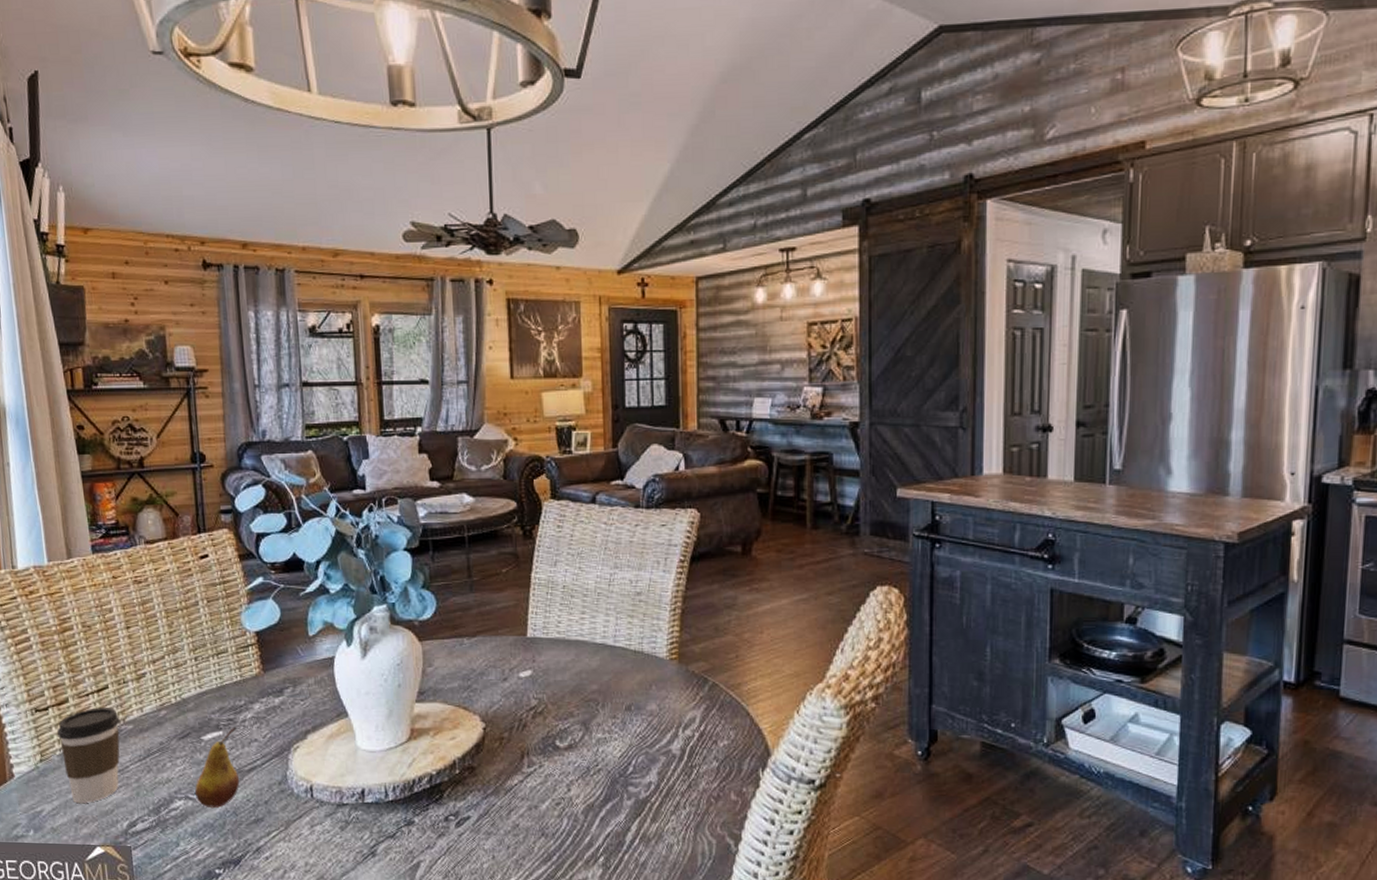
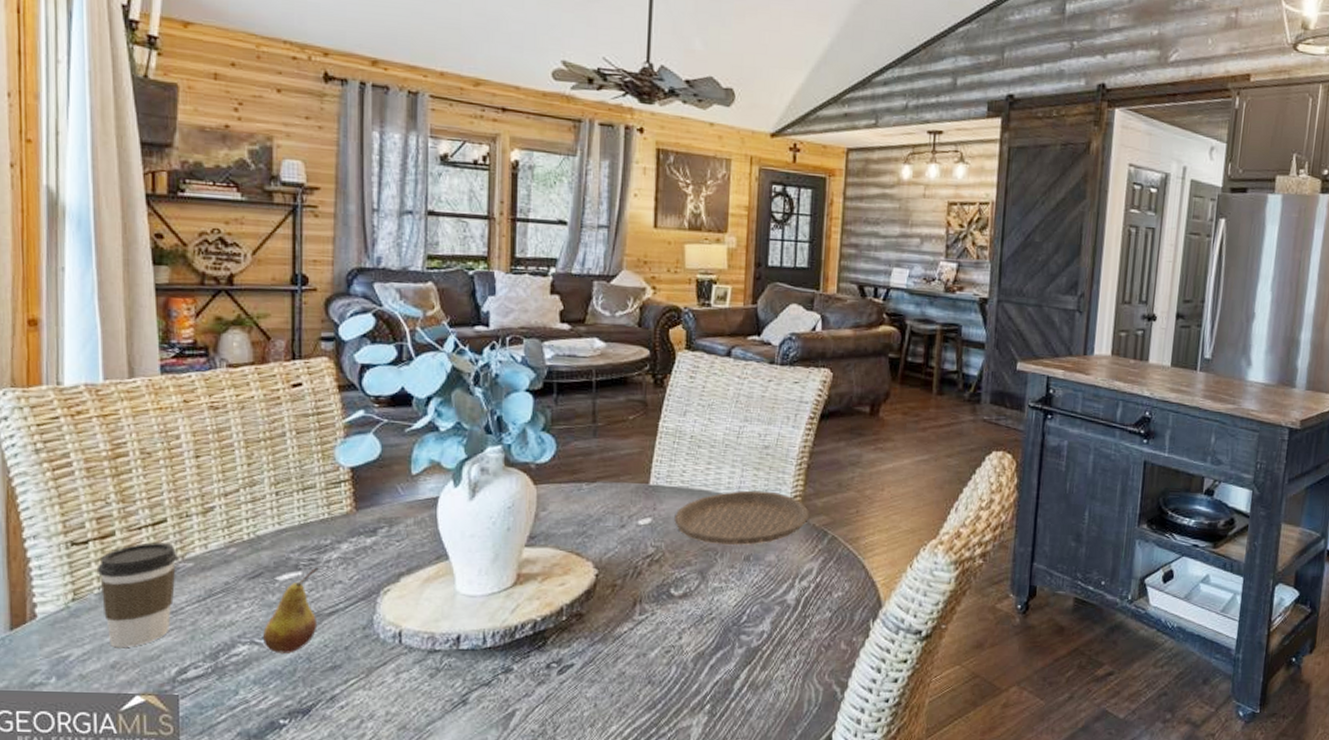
plate: none [554,638,689,695] -> present [674,490,810,545]

